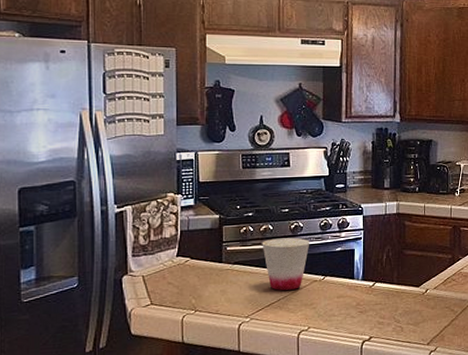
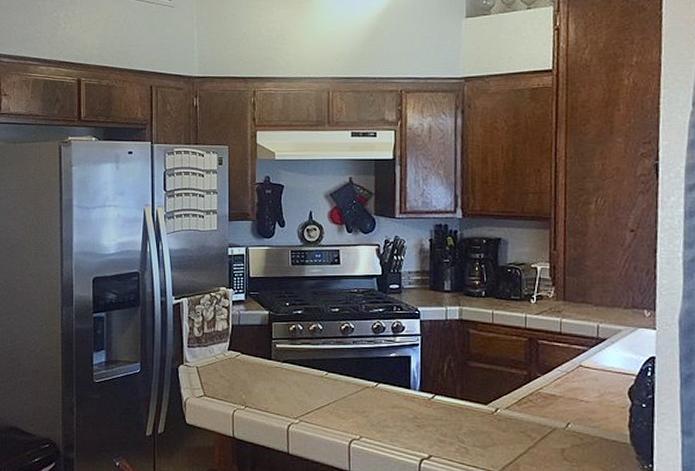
cup: present [262,237,310,291] -> none [311,338,362,394]

